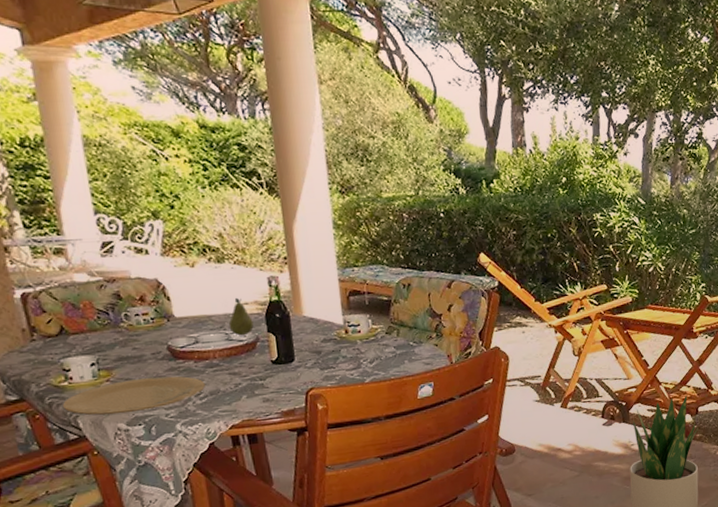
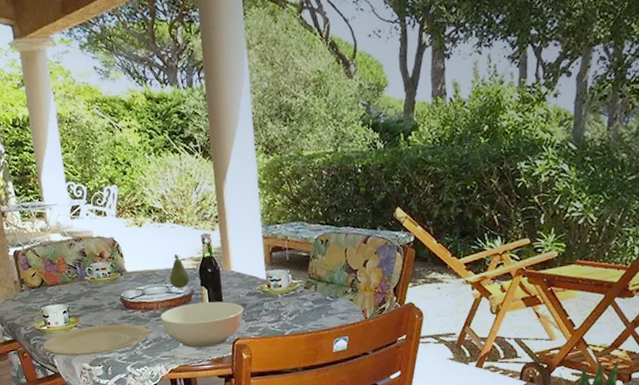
bowl: none [217,348,319,401] -> present [160,301,244,349]

